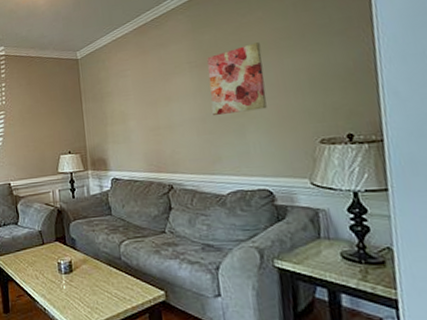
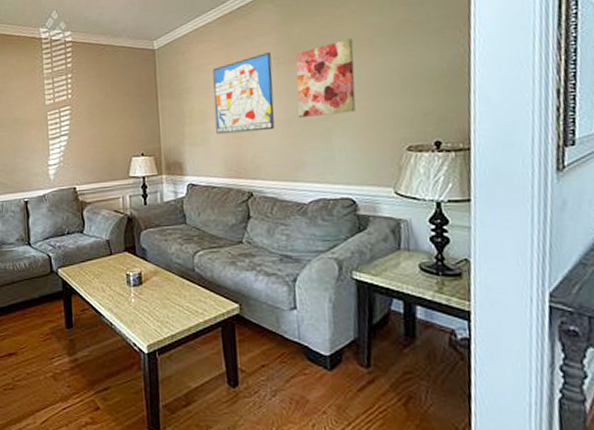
wall art: none [131,58,191,133] -> present [212,52,275,135]

